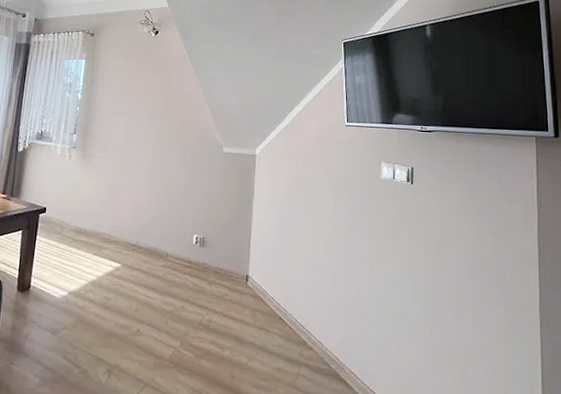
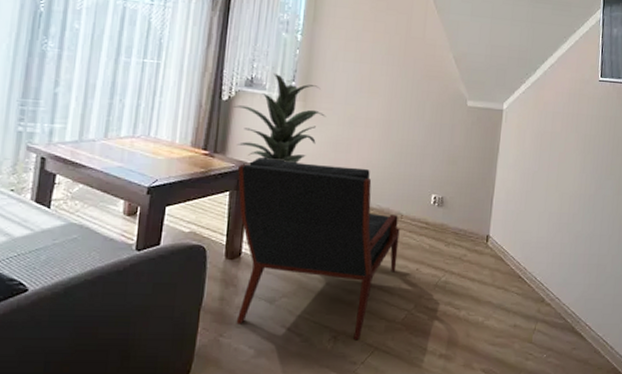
armchair: none [24,200,166,375] -> present [236,157,400,341]
indoor plant: none [26,128,102,207] -> present [232,74,327,165]

